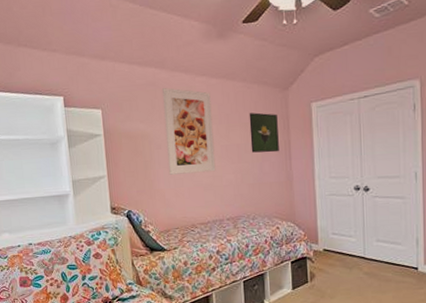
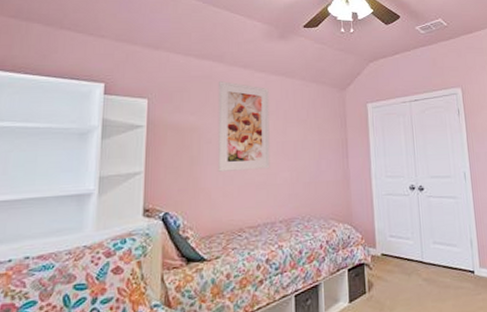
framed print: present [249,112,279,153] -> none [307,110,336,151]

